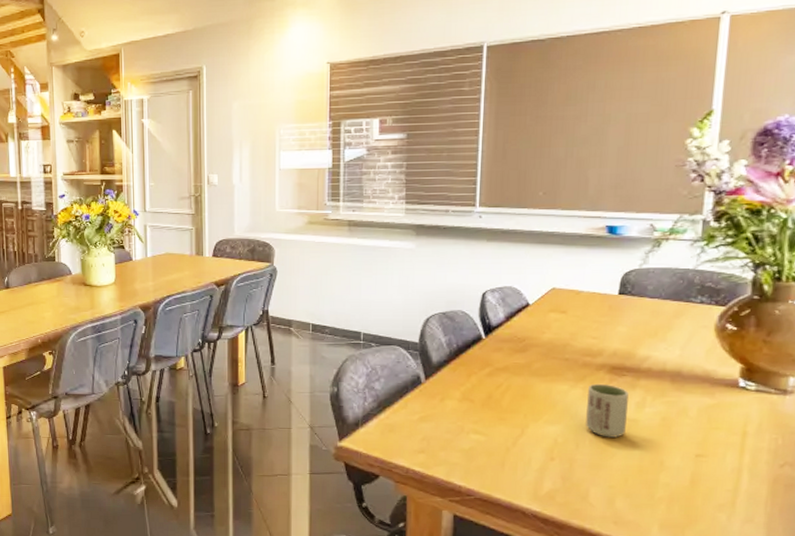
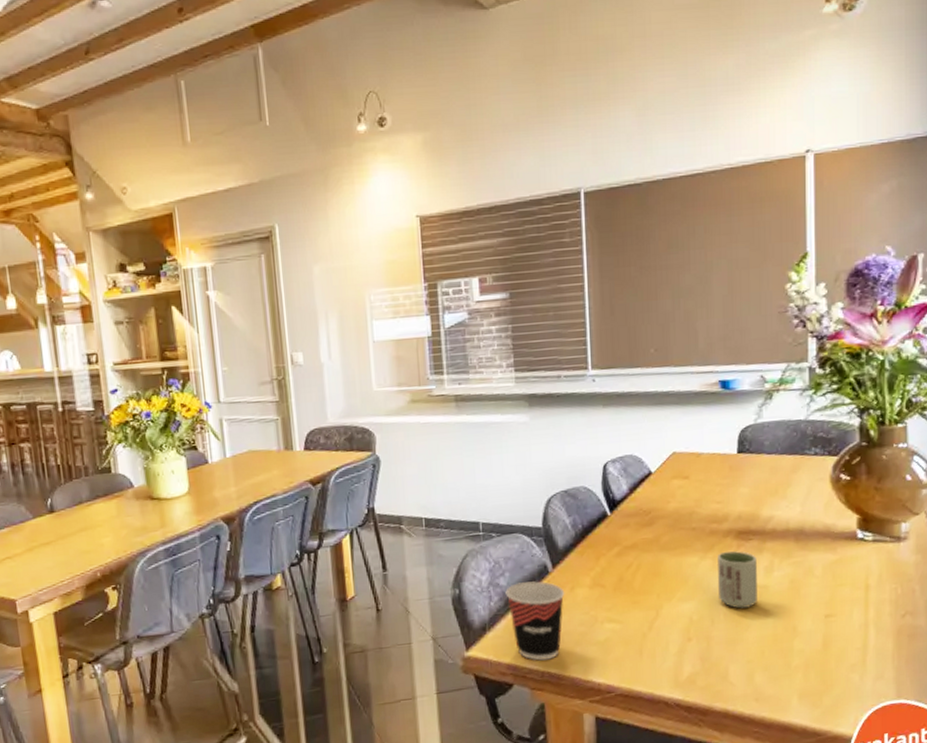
cup: none [379,389,435,459] -> present [505,581,565,661]

